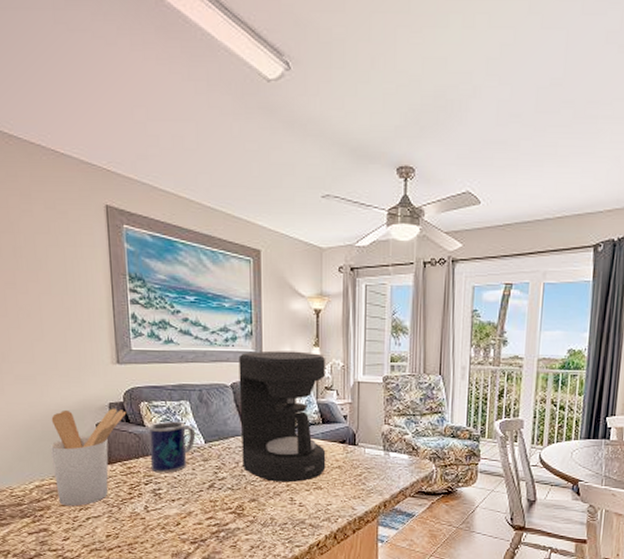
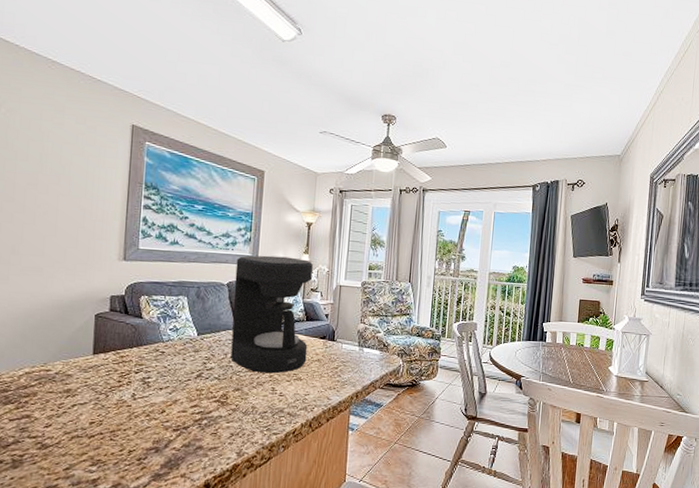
utensil holder: present [49,408,127,507] -> none [45,300,127,393]
mug: present [148,421,196,473] -> none [143,314,190,363]

